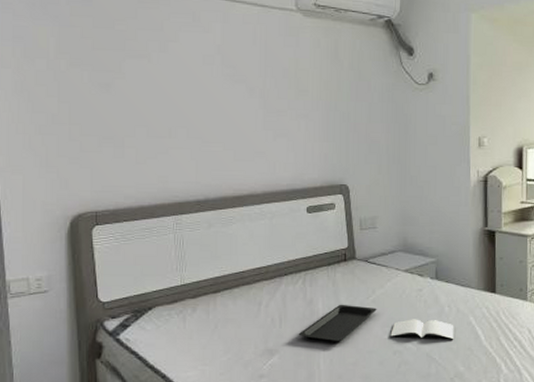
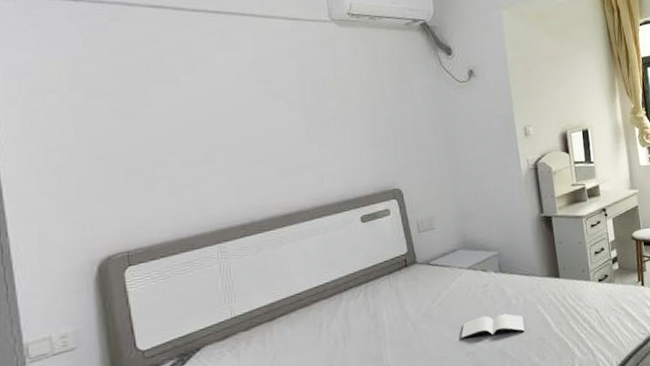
serving tray: present [298,304,377,342] -> none [365,310,444,355]

